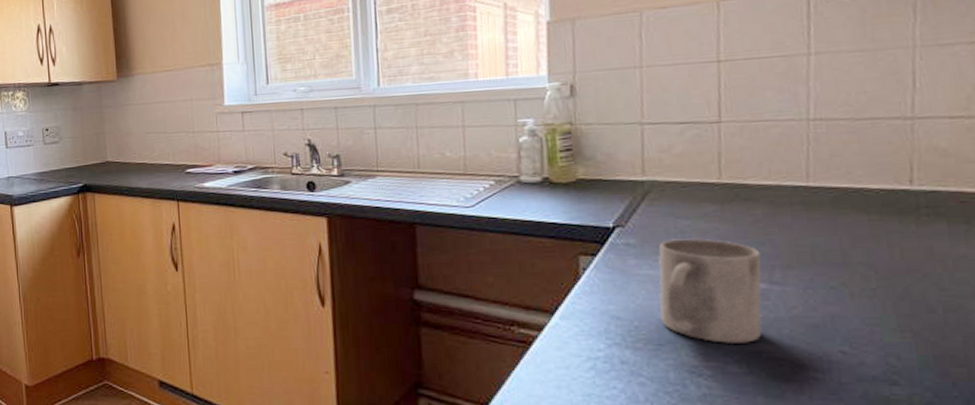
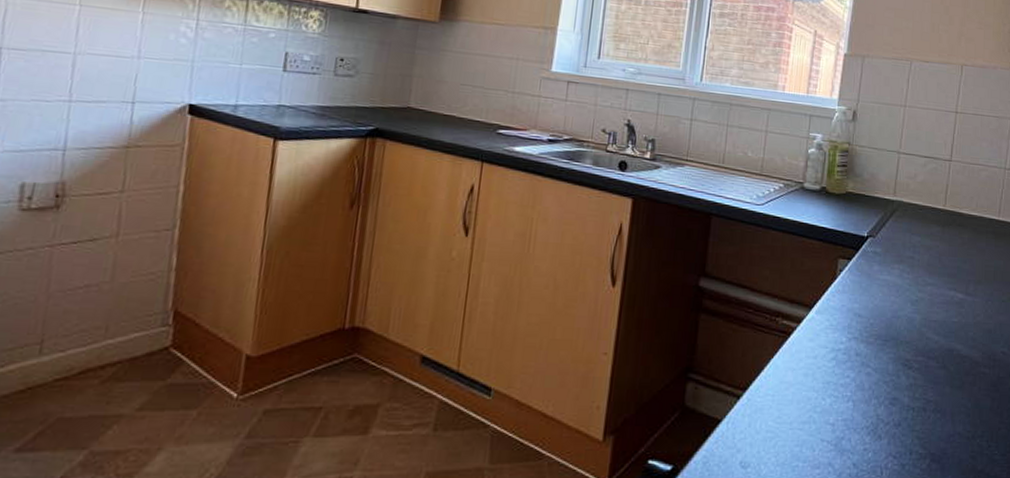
mug: present [658,238,762,343] -> none [889,251,963,342]

